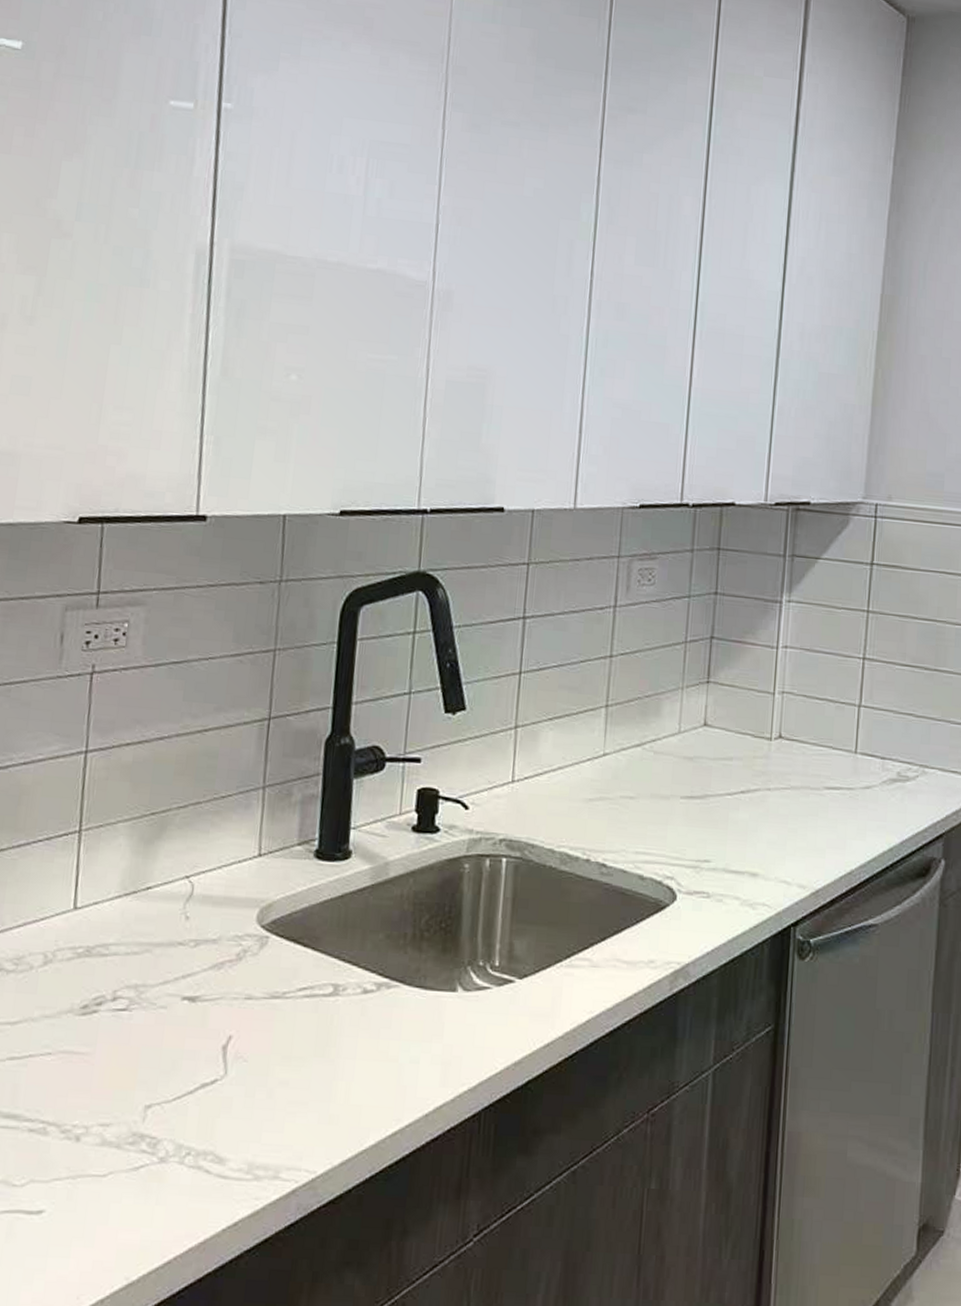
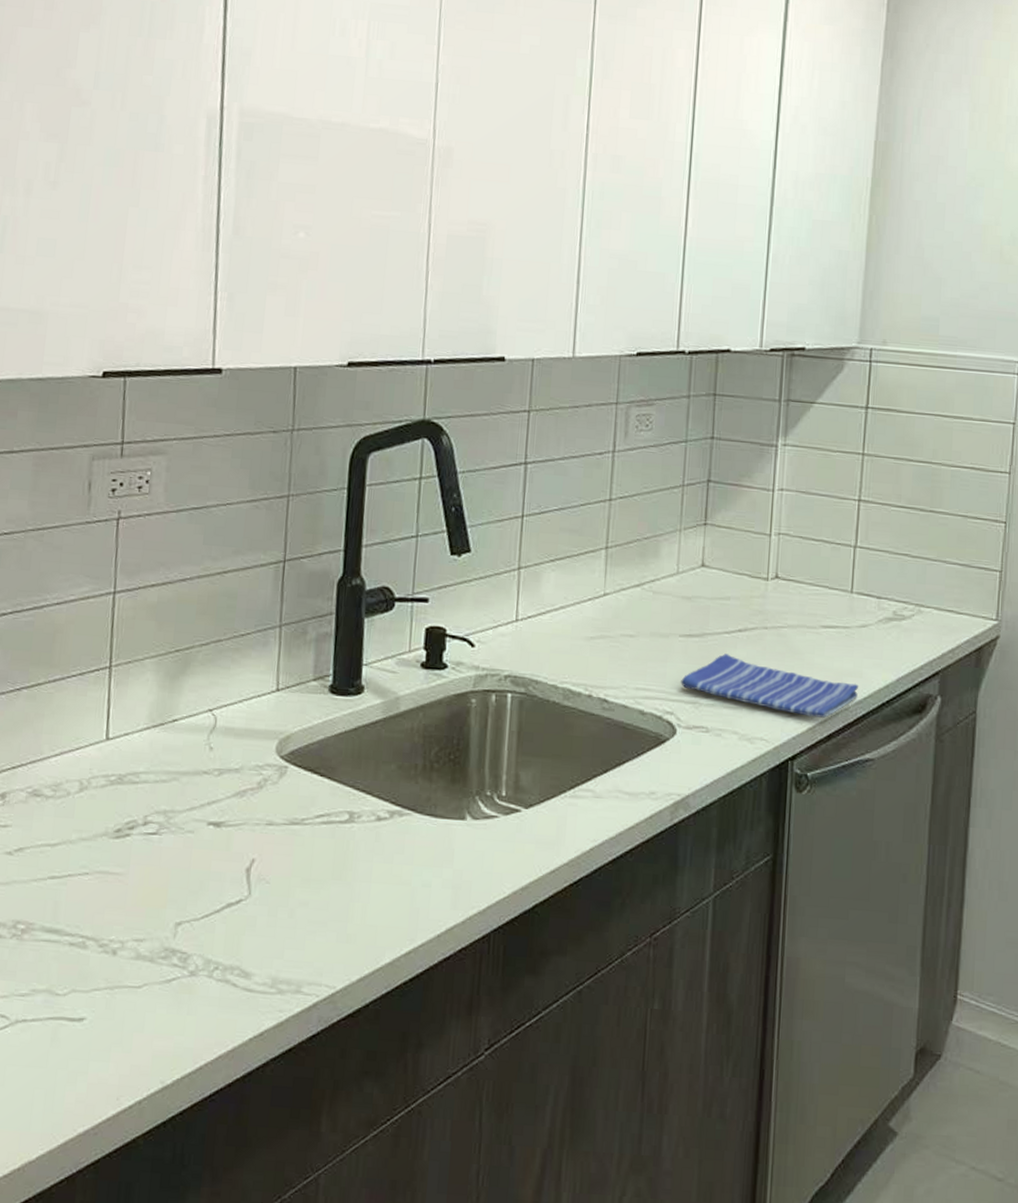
dish towel: none [681,816,862,882] -> present [681,654,858,718]

